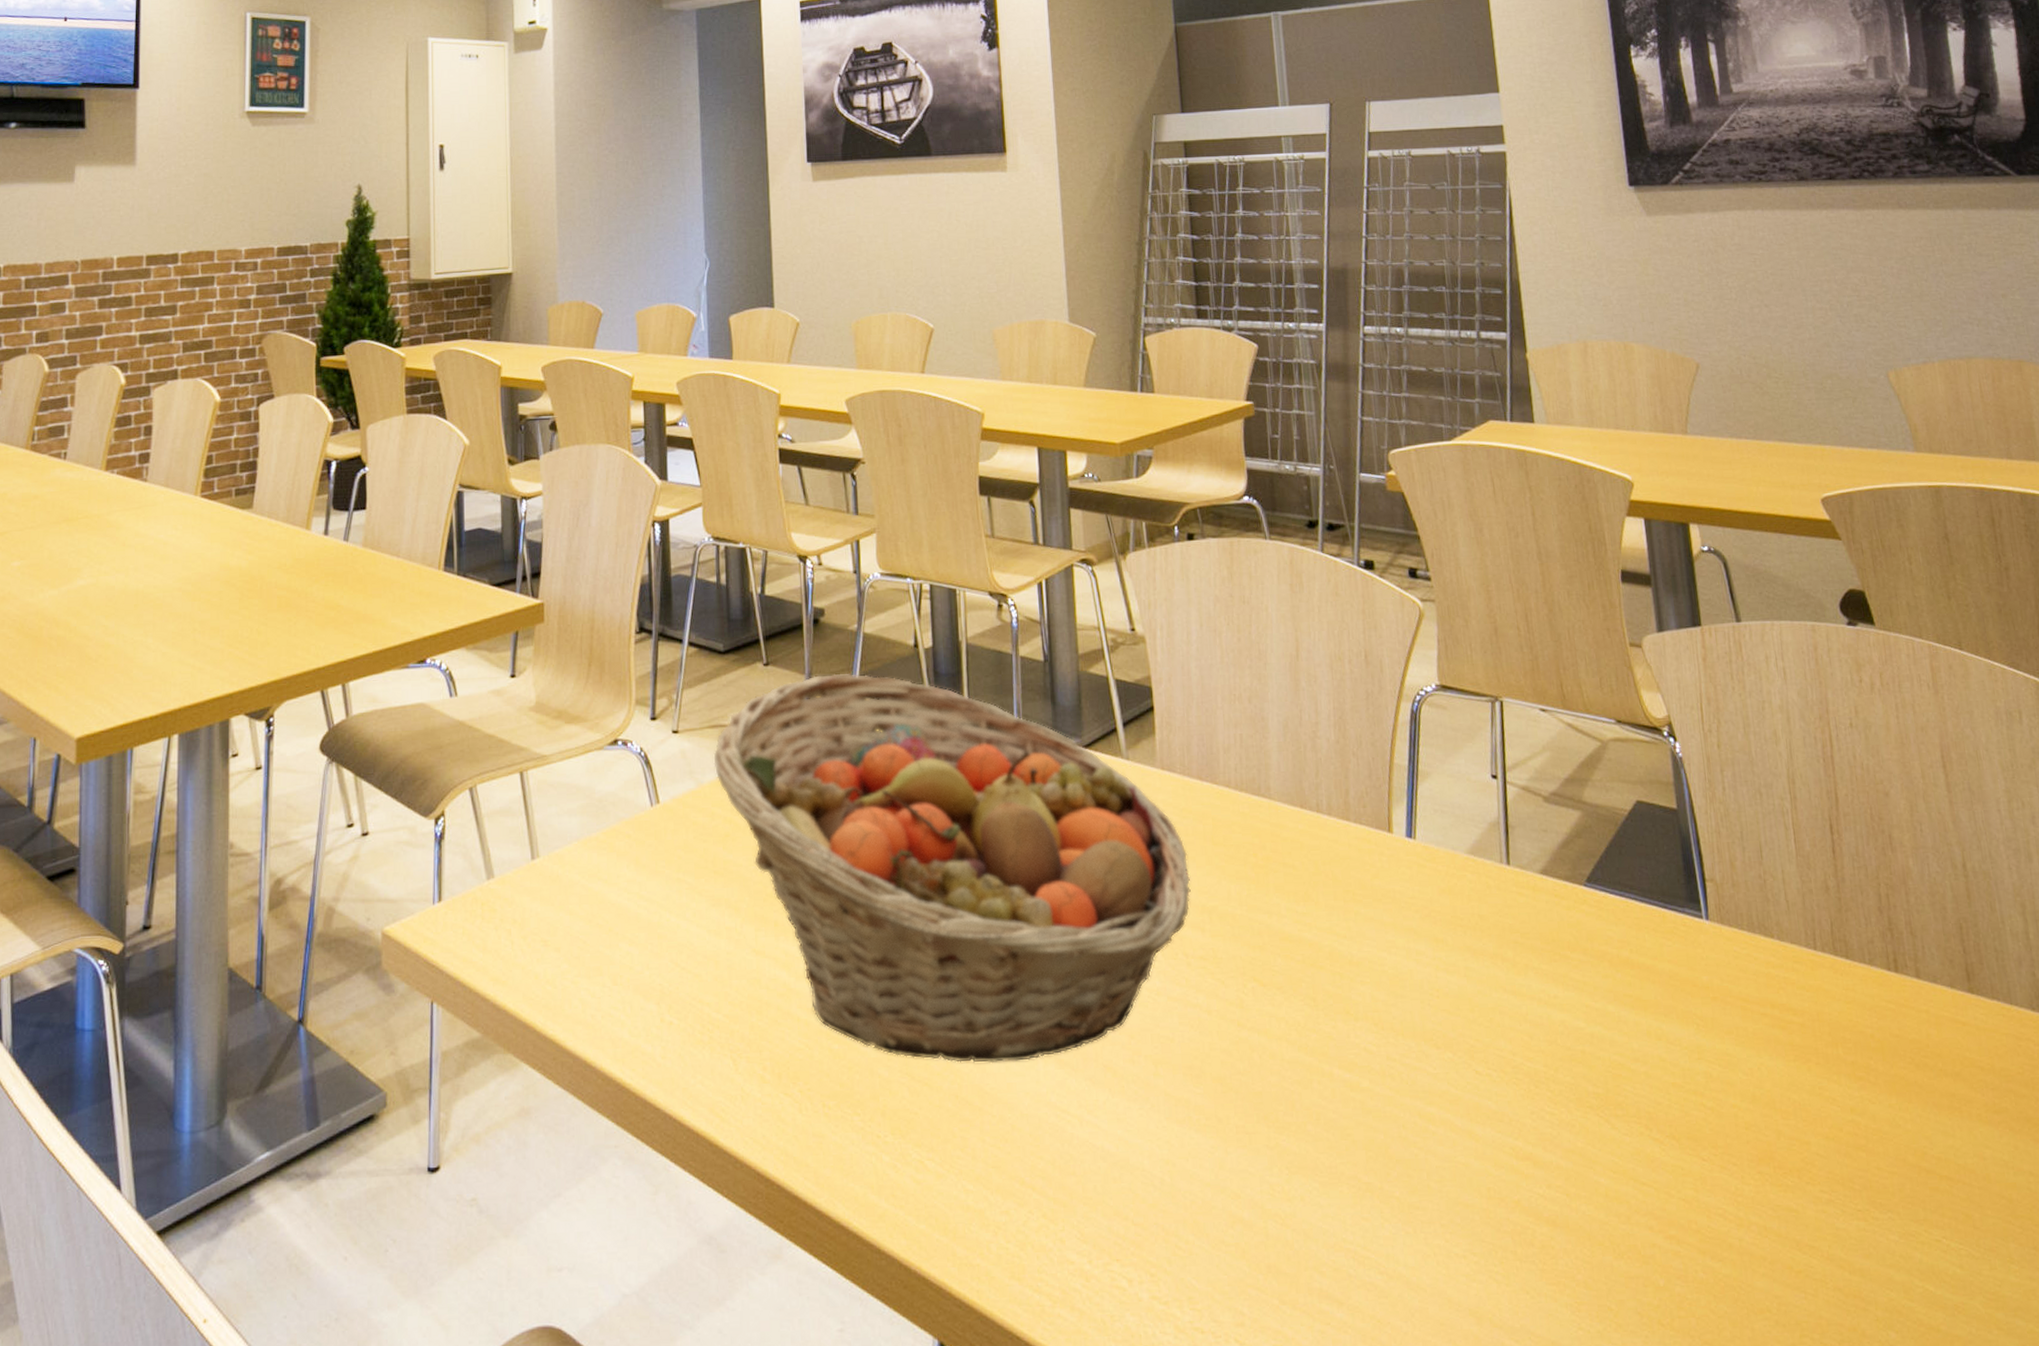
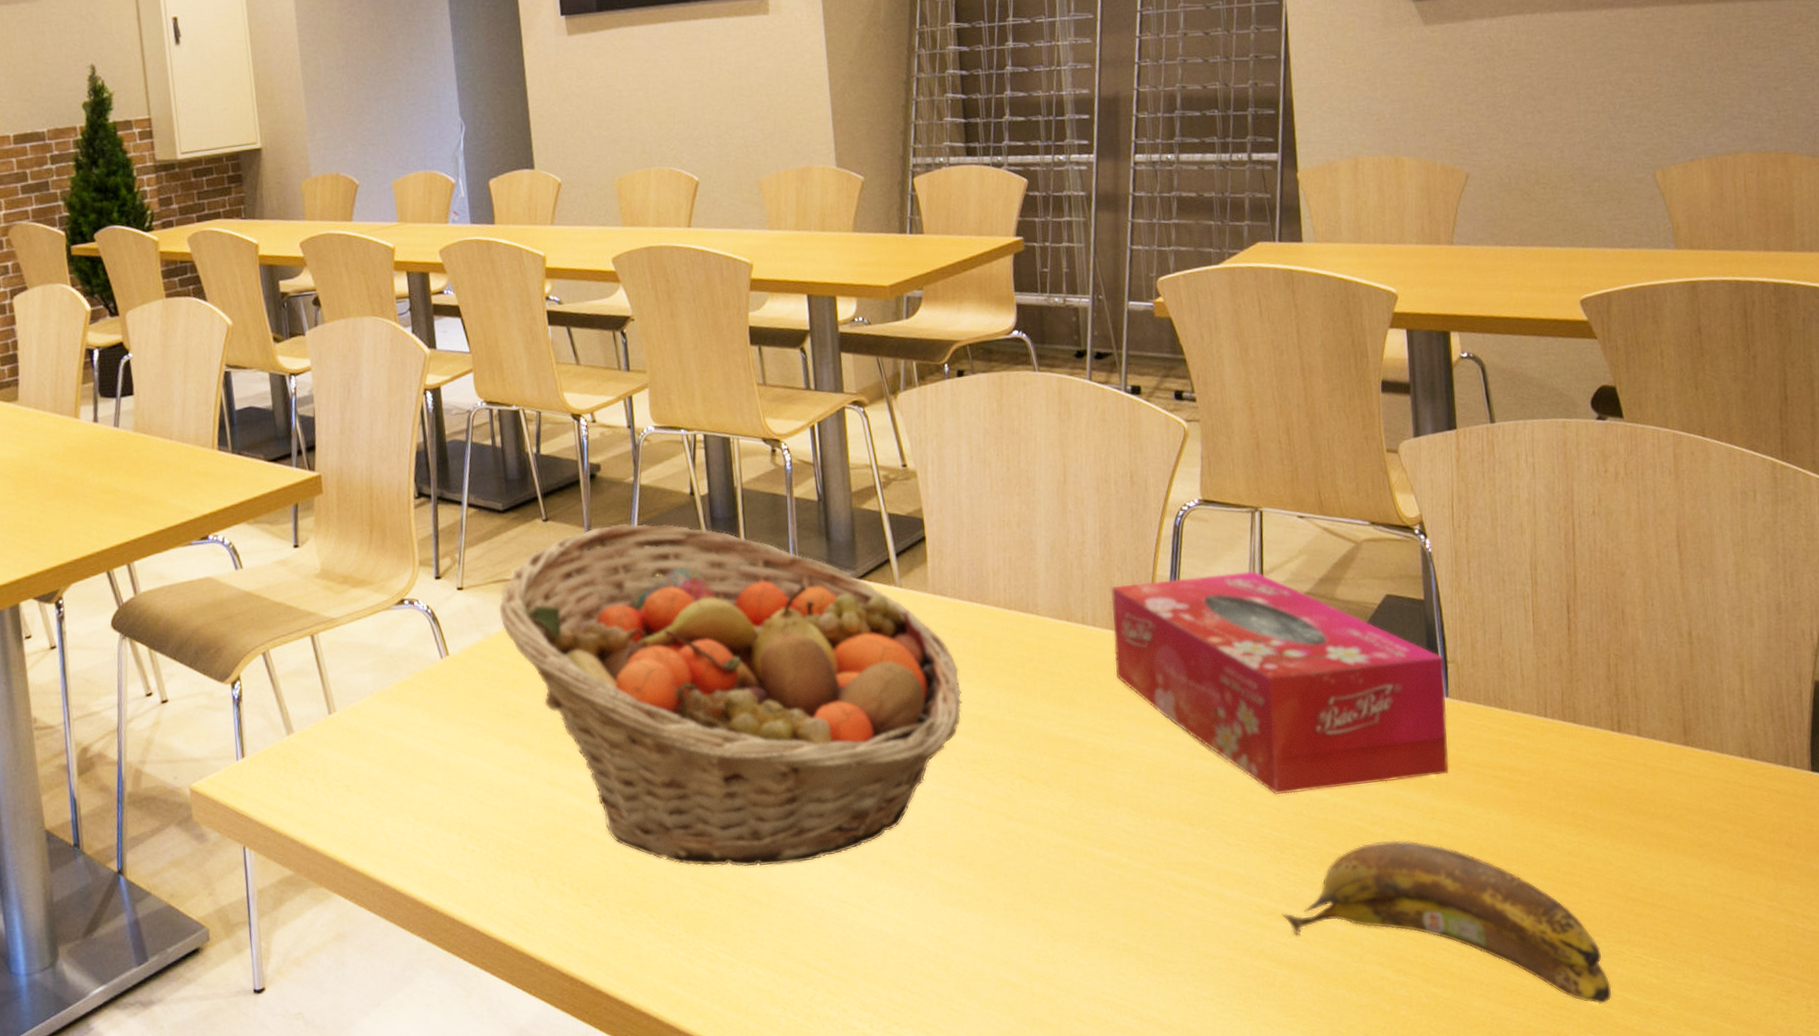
tissue box: none [1347,765,1714,1020] -> present [1111,571,1449,795]
banana: none [1538,1081,1912,1296] -> present [1281,840,1612,1004]

